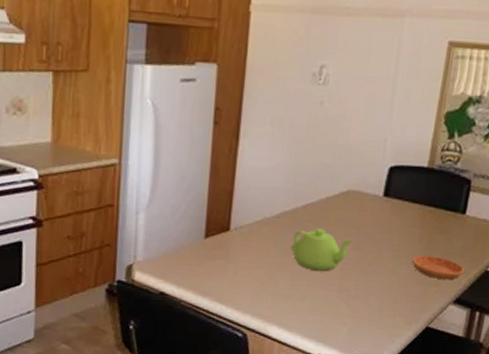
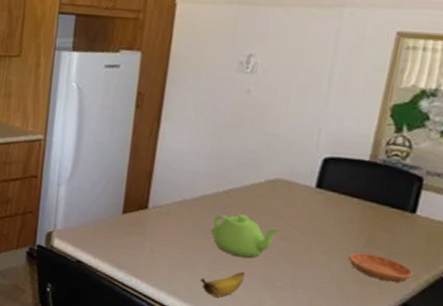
banana: none [283,285,323,313] -> present [201,271,245,297]

